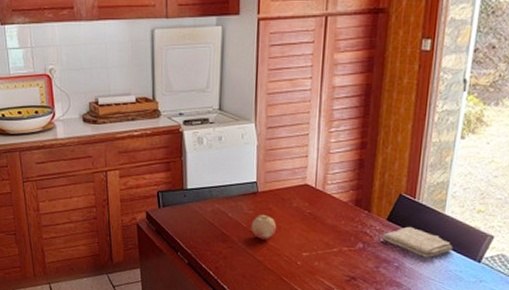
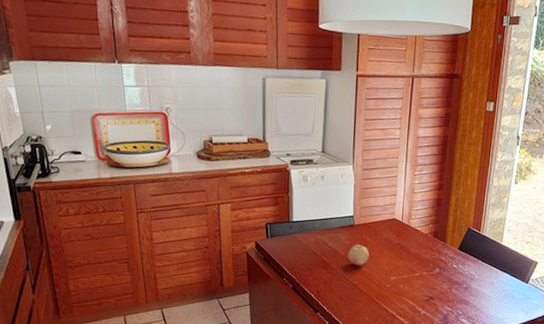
washcloth: present [381,226,453,259] -> none [454,254,508,281]

